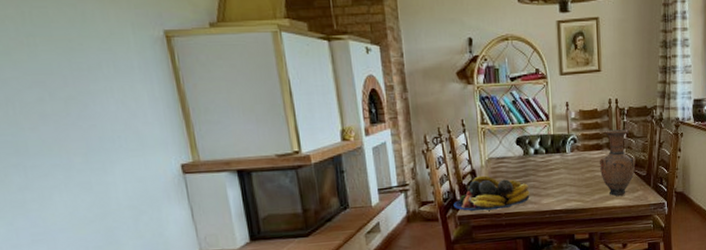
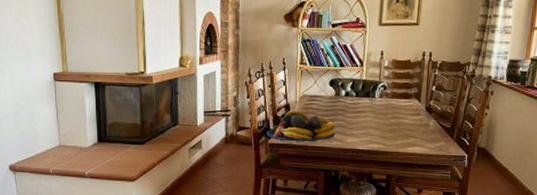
vase: present [599,129,636,197] -> none [405,80,442,145]

